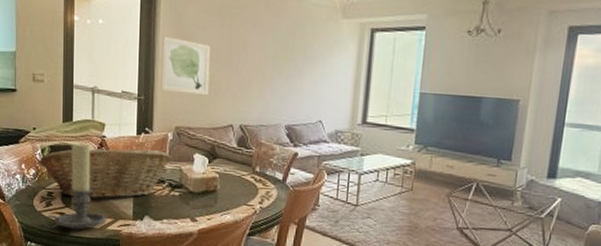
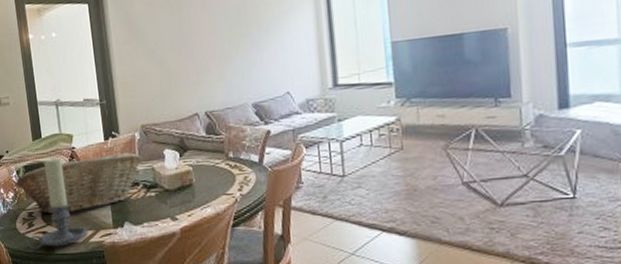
wall art: present [161,36,211,95] -> none [115,36,169,92]

